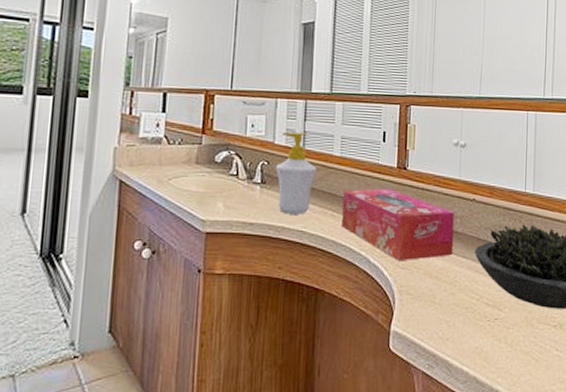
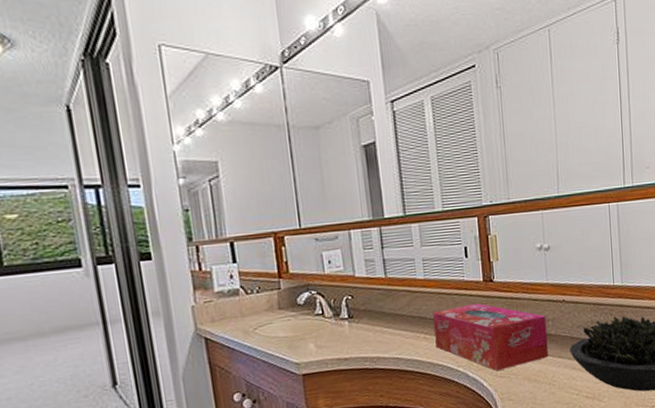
soap bottle: present [275,132,317,214] -> none [360,260,403,344]

